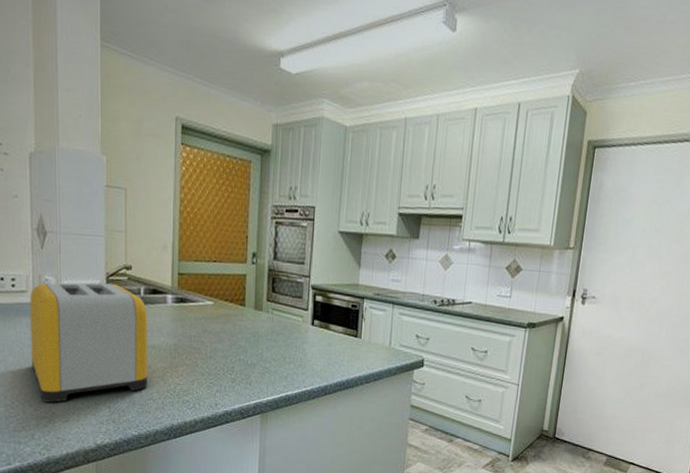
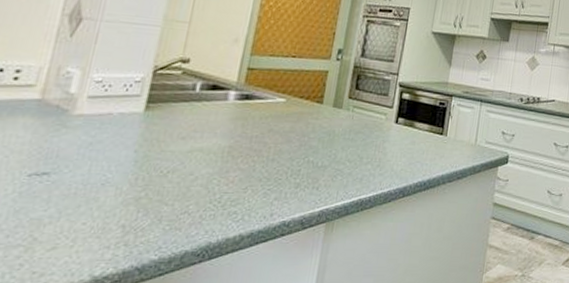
toaster: present [30,283,148,403] -> none [16,76,200,225]

